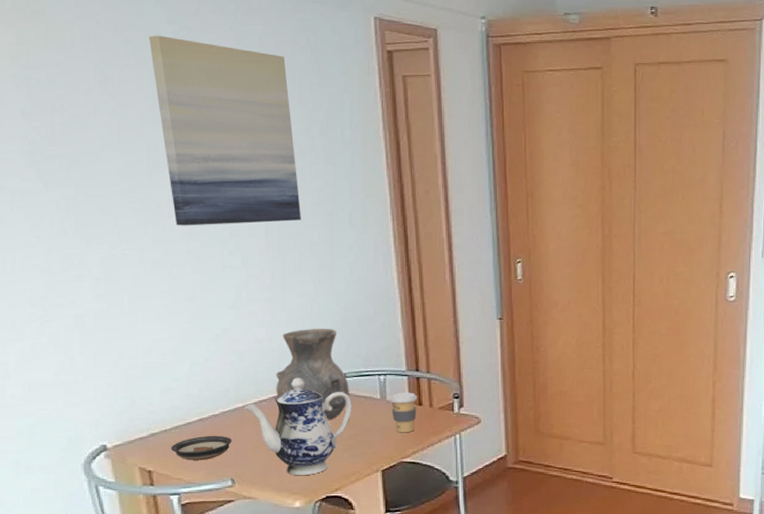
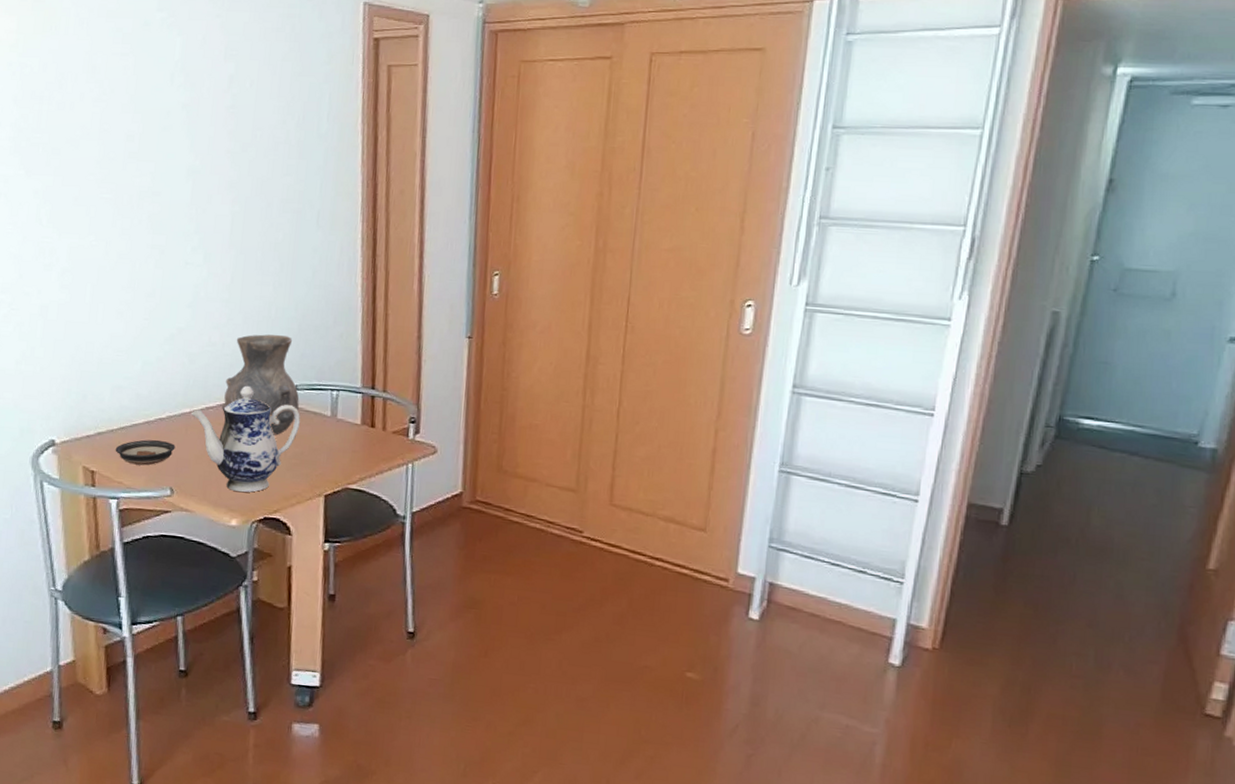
wall art: present [149,35,302,226] -> none [137,22,269,220]
coffee cup: present [389,392,418,433] -> none [340,411,371,457]

